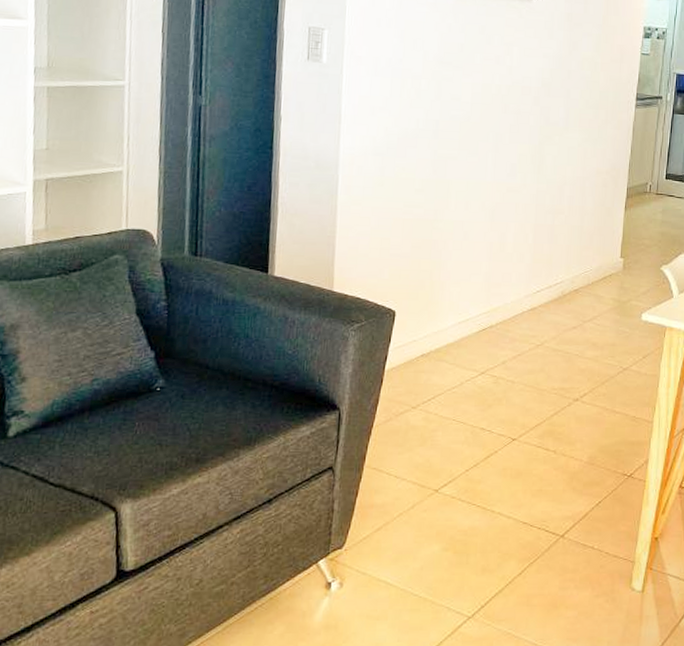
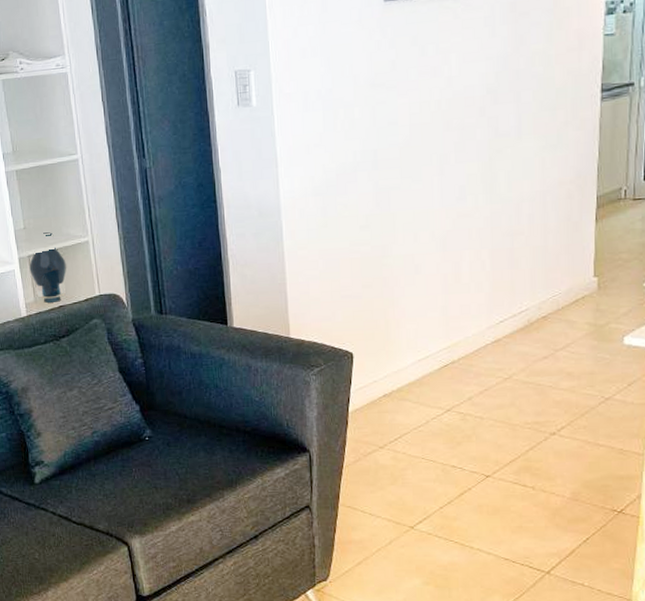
vase: none [45,156,92,232] -> present [29,232,66,303]

